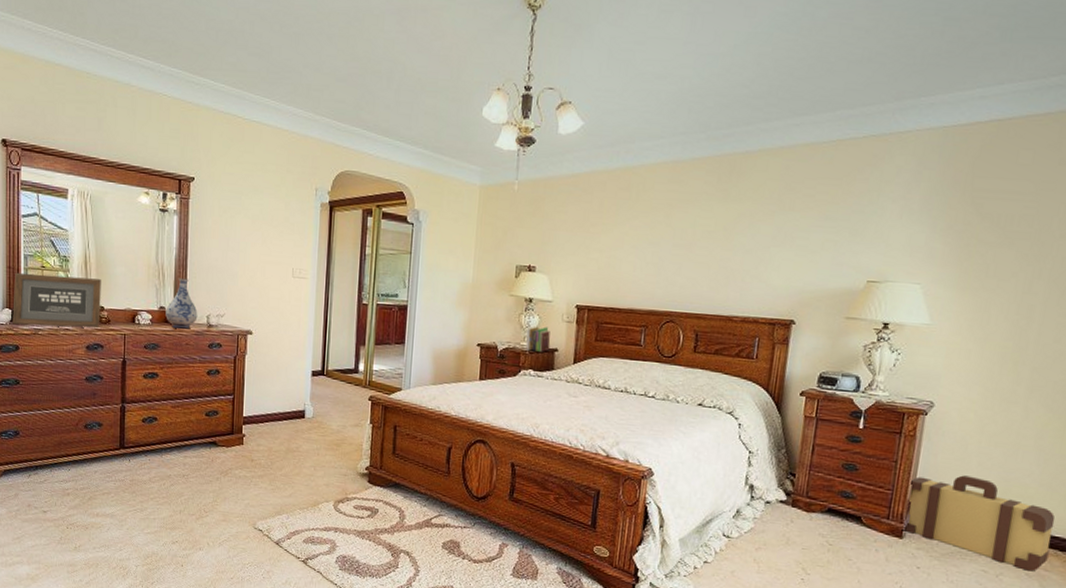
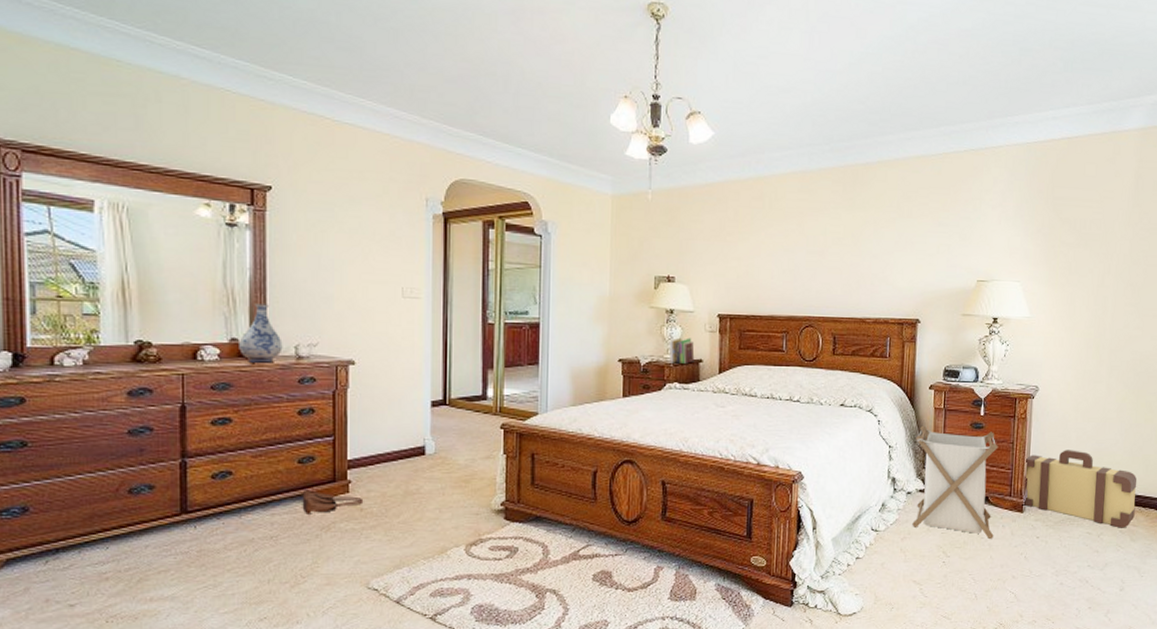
picture frame: present [12,272,101,328] -> none [13,305,147,372]
handbag: none [207,439,255,460] -> present [302,490,364,514]
laundry basket: none [769,433,878,562] -> present [912,425,998,539]

